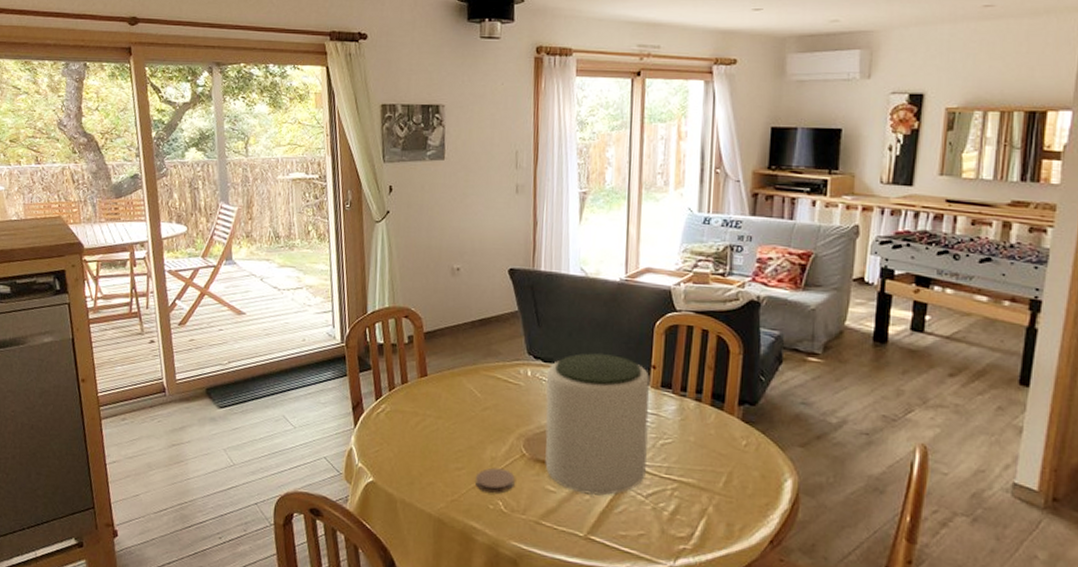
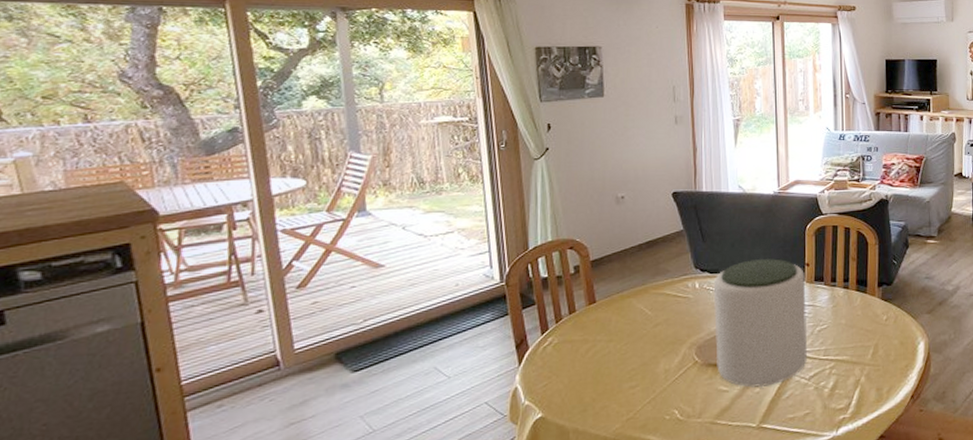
coaster: present [476,467,515,493] -> none [651,378,689,404]

